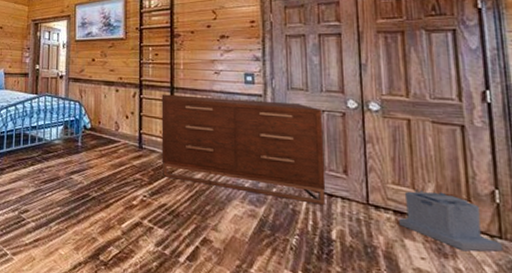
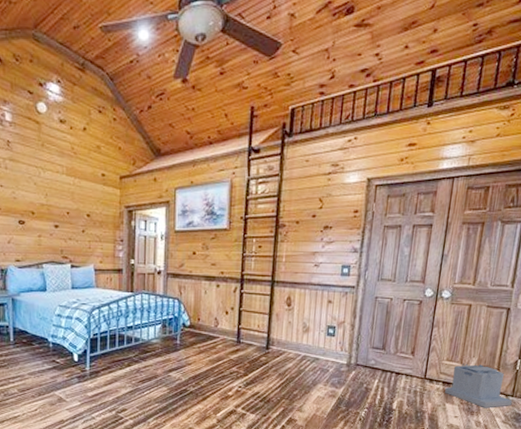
dresser: present [161,94,326,205] -> none [258,288,403,382]

